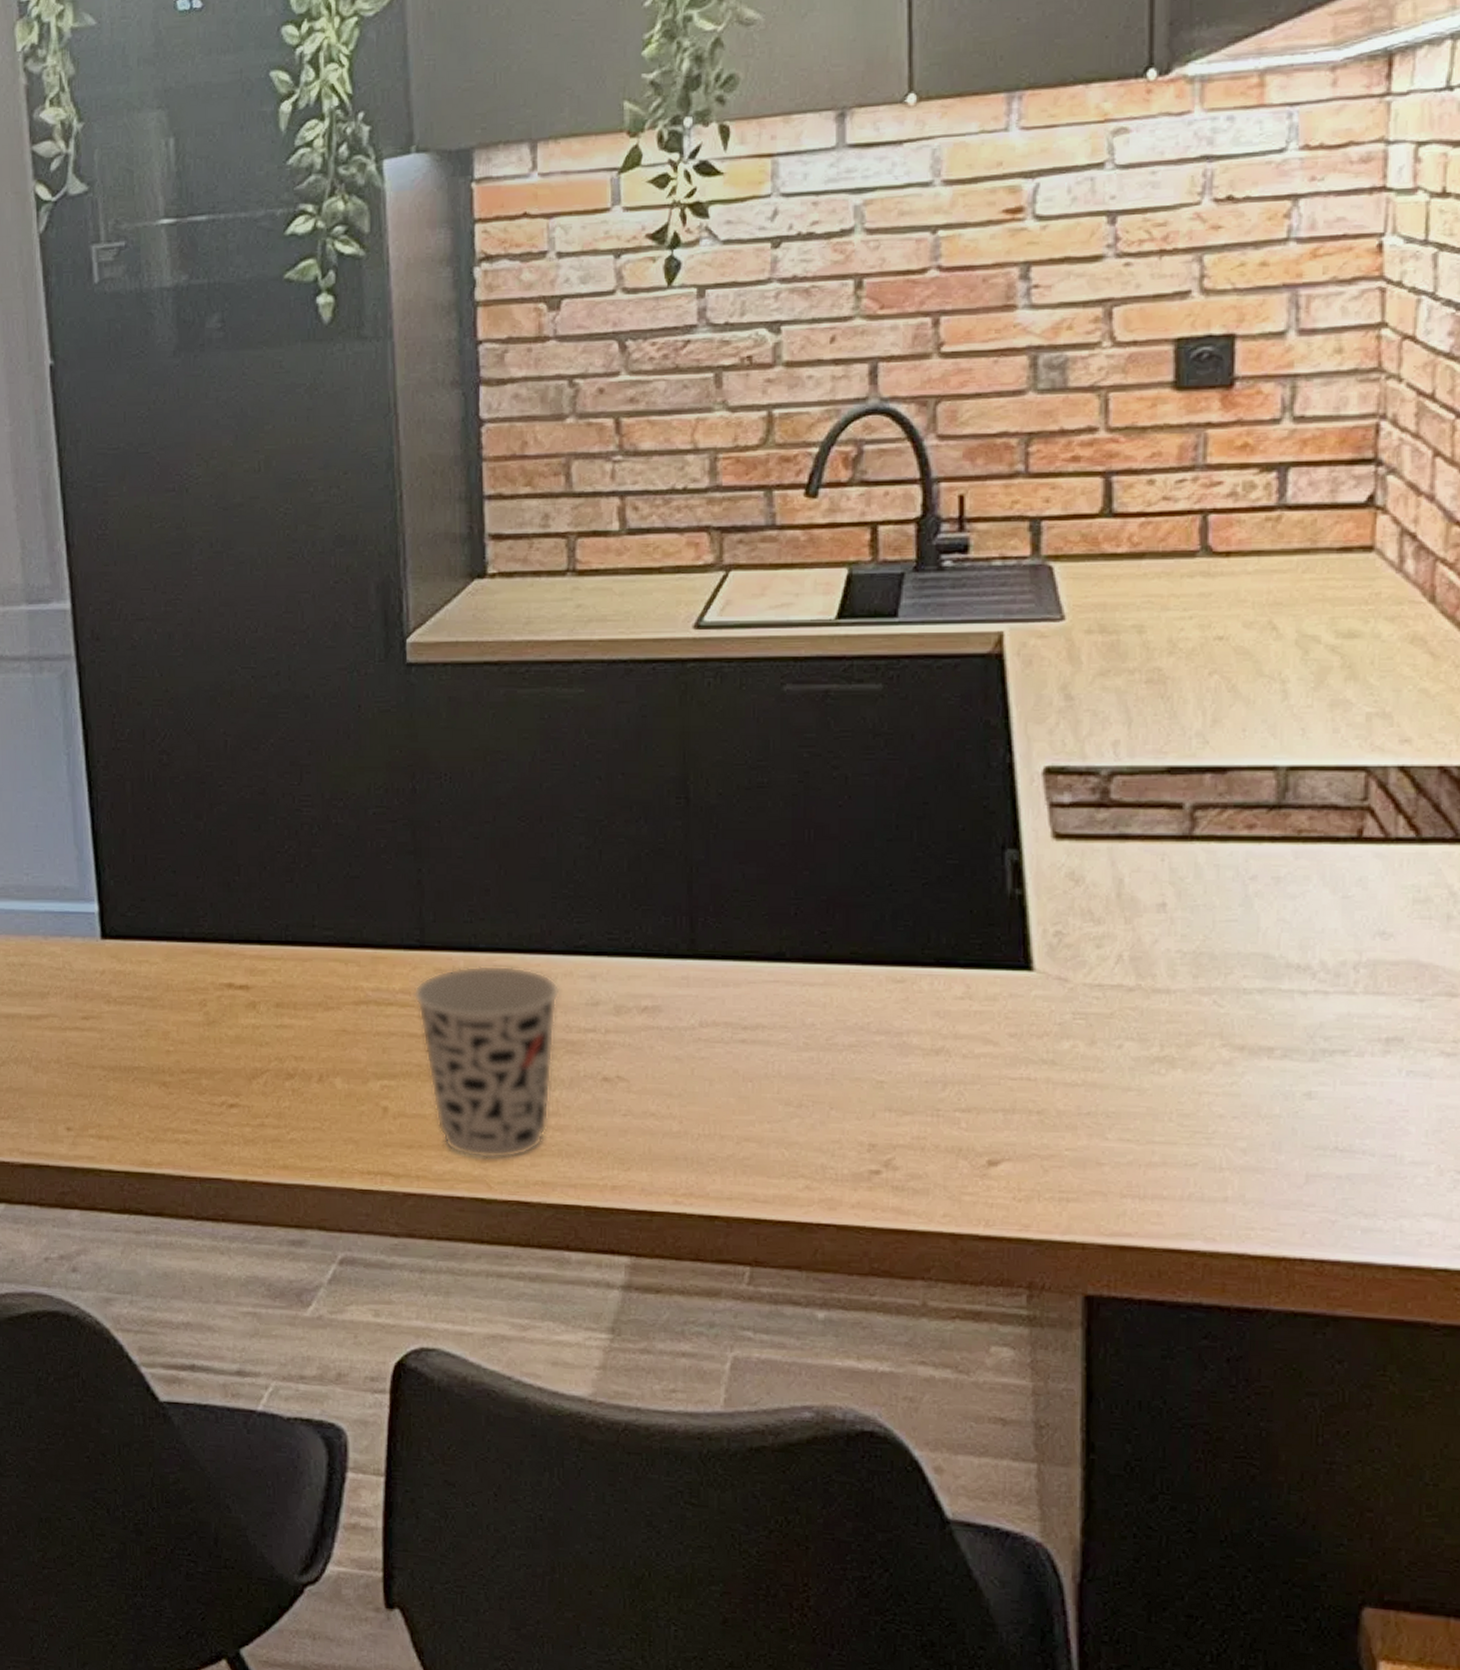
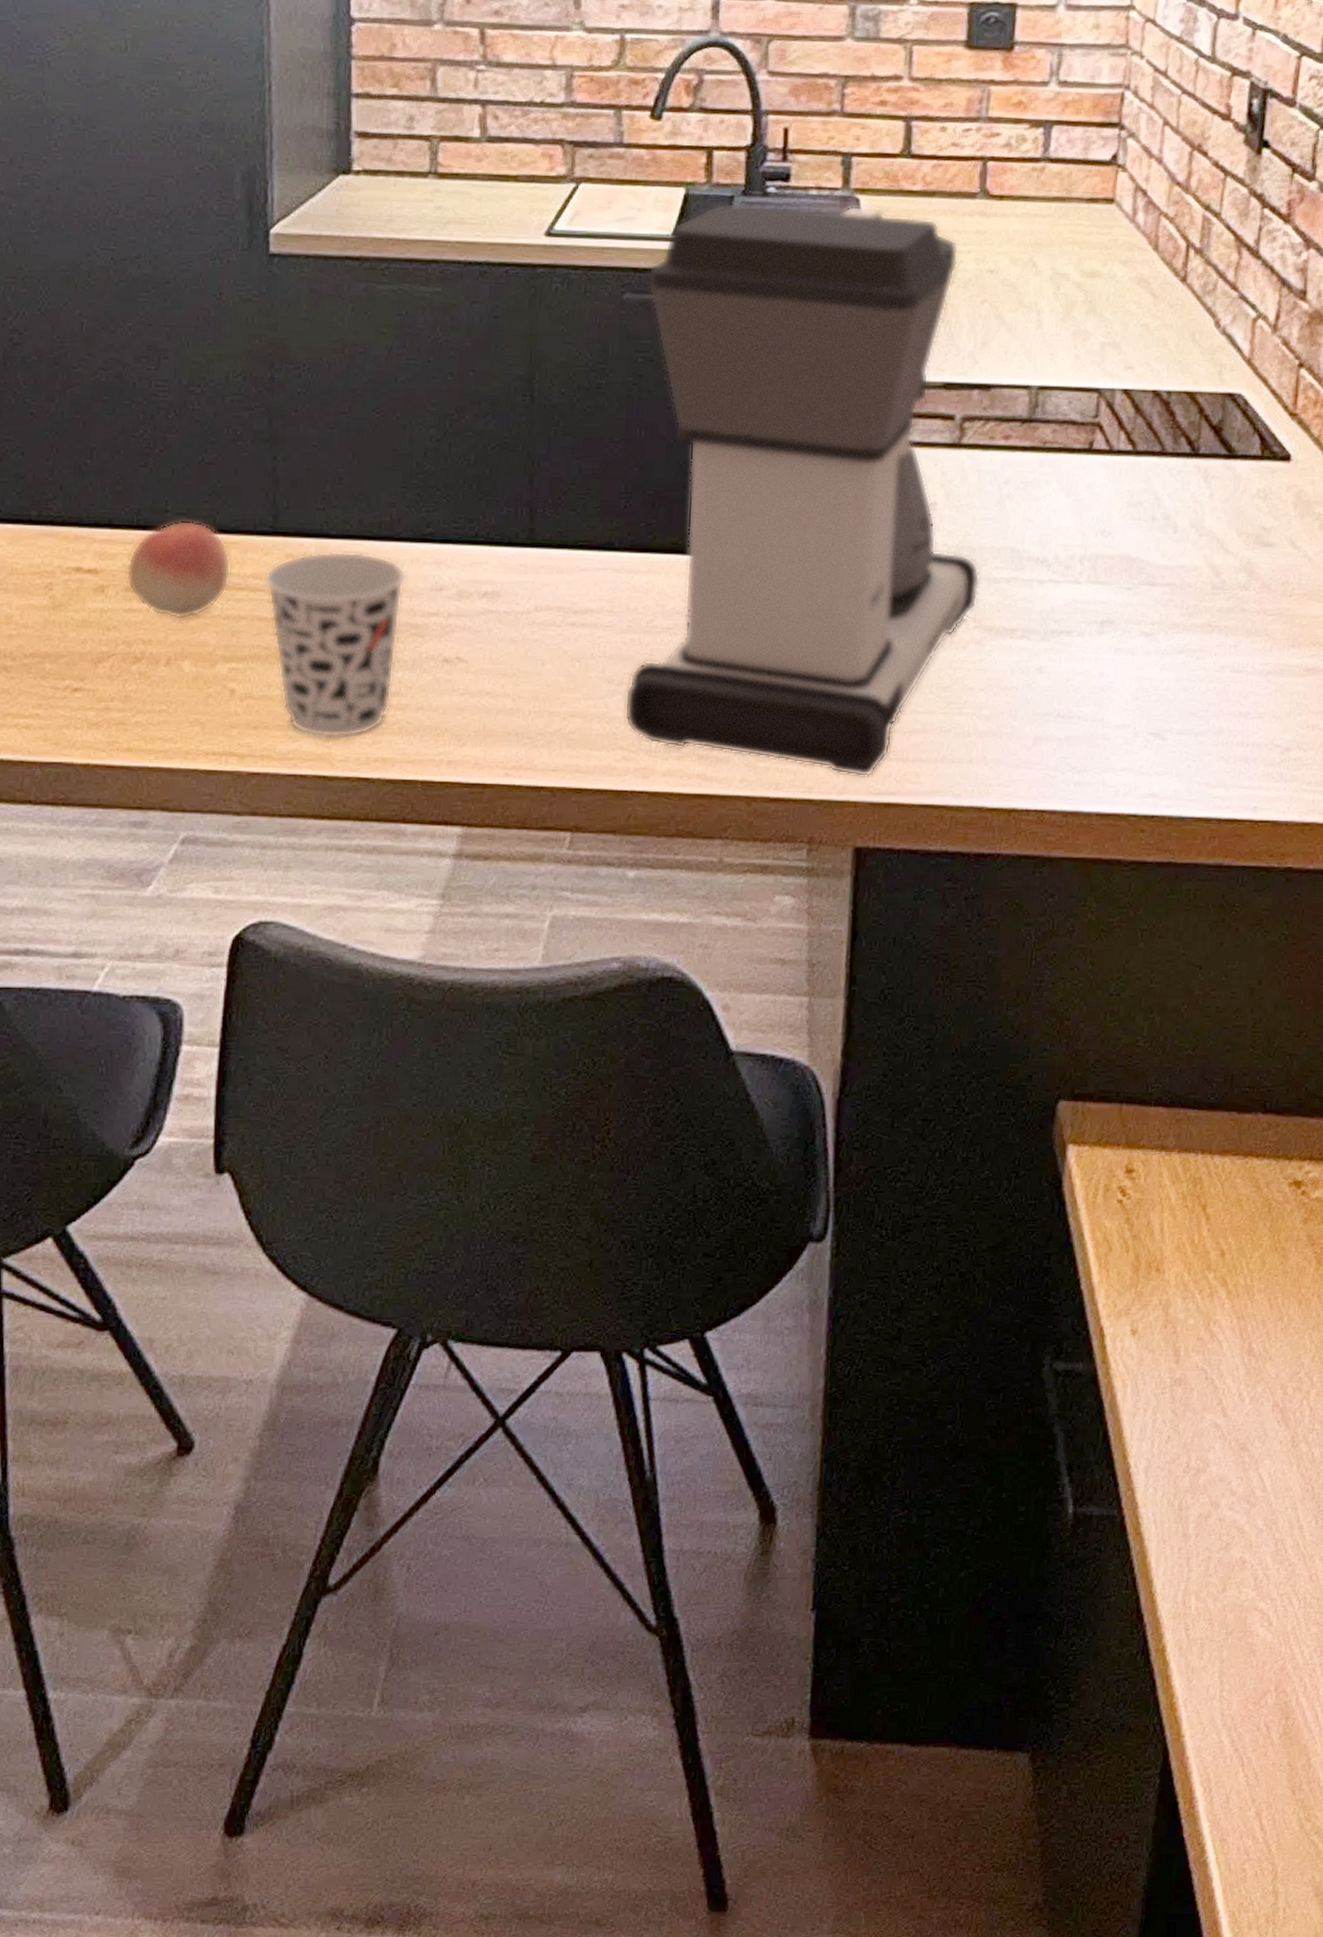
fruit: none [276,935,380,1035] -> present [126,520,231,619]
coffee maker: none [805,574,1226,1216] -> present [624,202,980,777]

